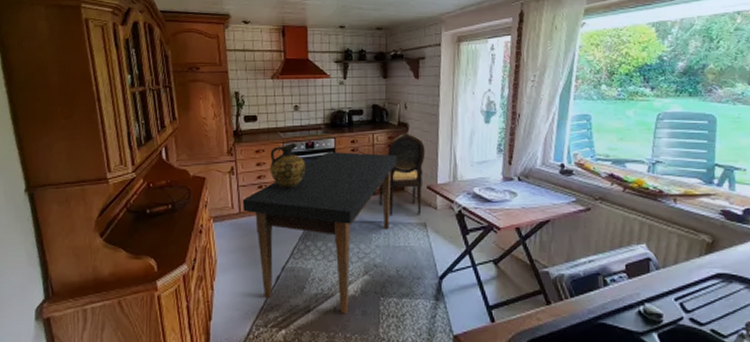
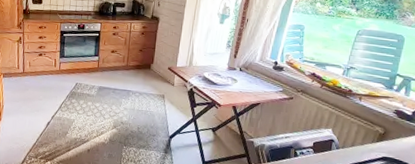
dining table: present [242,151,398,315] -> none [25,33,148,156]
ceramic jug: present [270,143,306,189] -> none [49,24,77,59]
dining chair: present [379,132,426,217] -> none [130,24,171,89]

